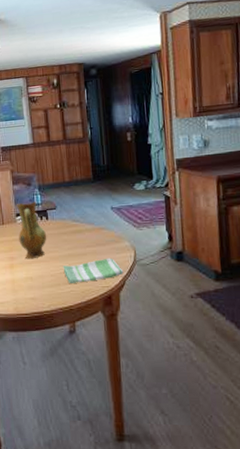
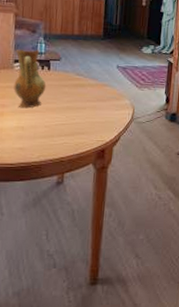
dish towel: present [63,258,124,283] -> none [59,113,120,136]

